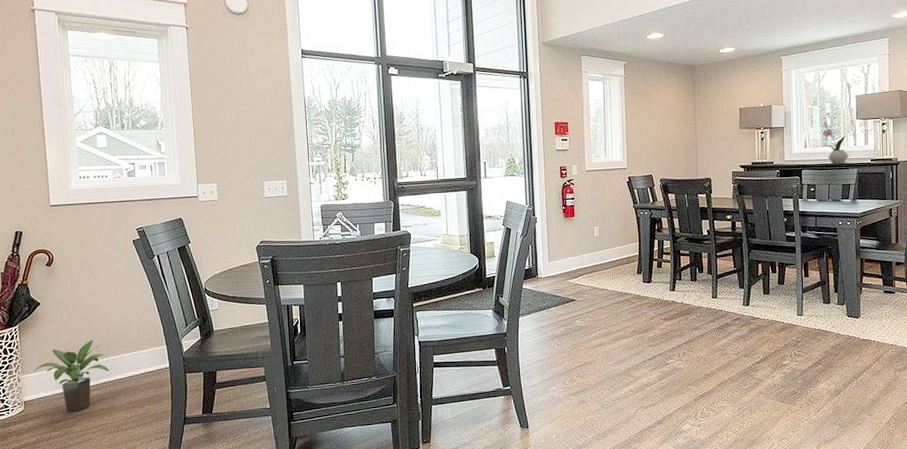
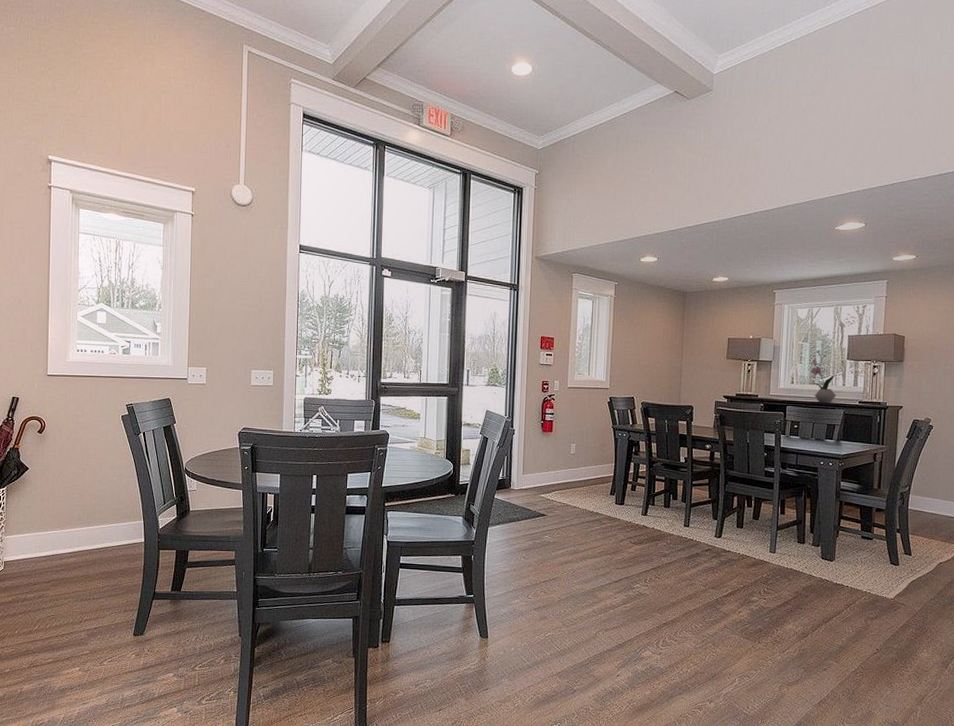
potted plant: present [32,339,110,412] -> none [15,508,87,577]

